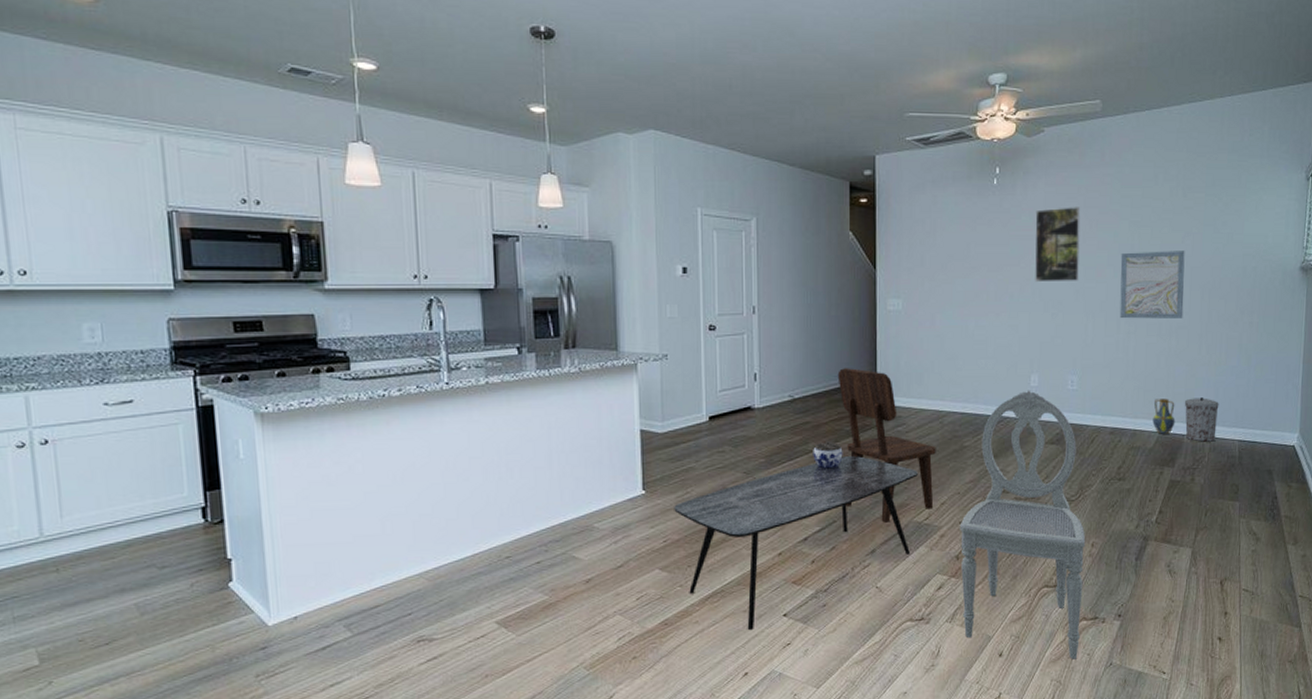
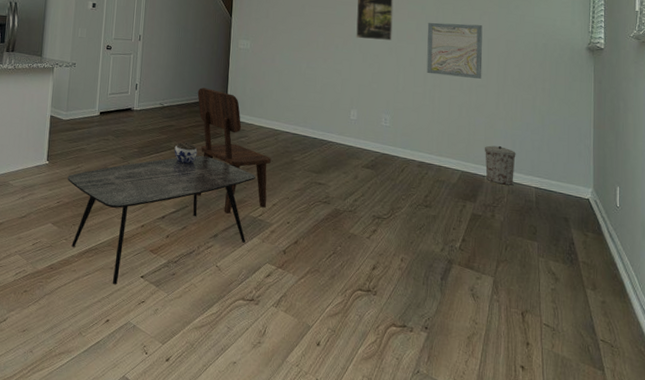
dining chair: present [959,390,1086,660] -> none [287,122,396,361]
vase: present [1152,399,1176,434] -> none [456,142,476,173]

